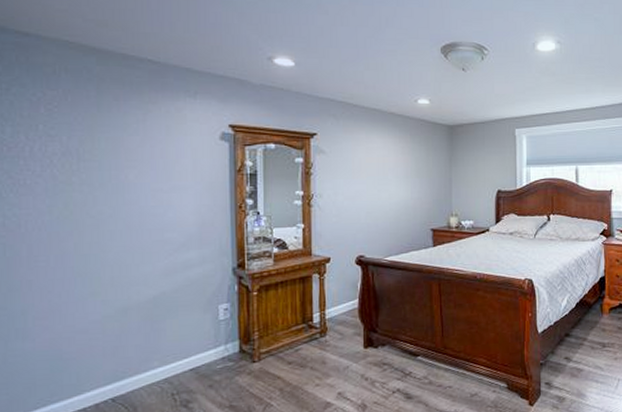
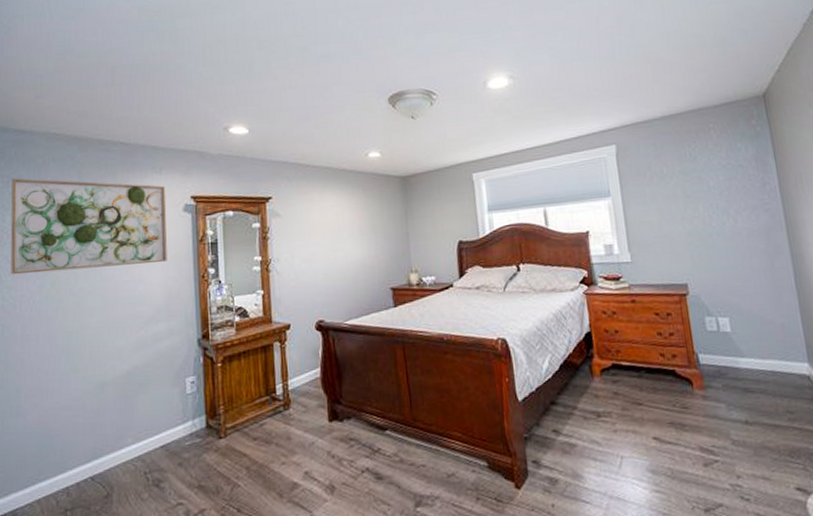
wall art: none [12,86,201,192] -> present [10,178,167,275]

